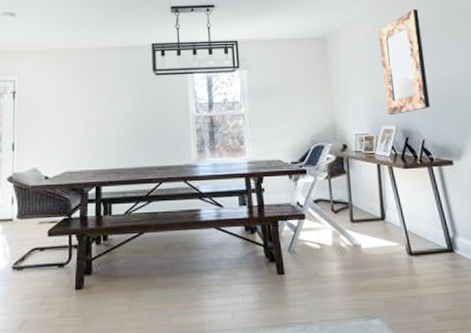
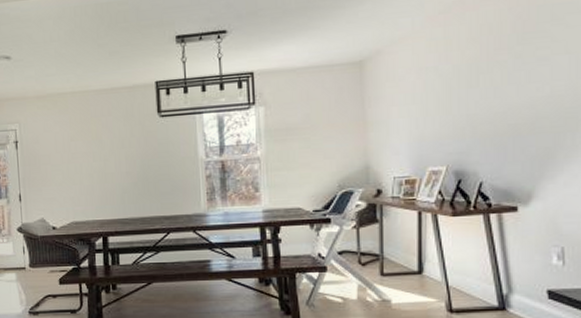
home mirror: present [378,8,431,115] -> none [433,14,495,153]

